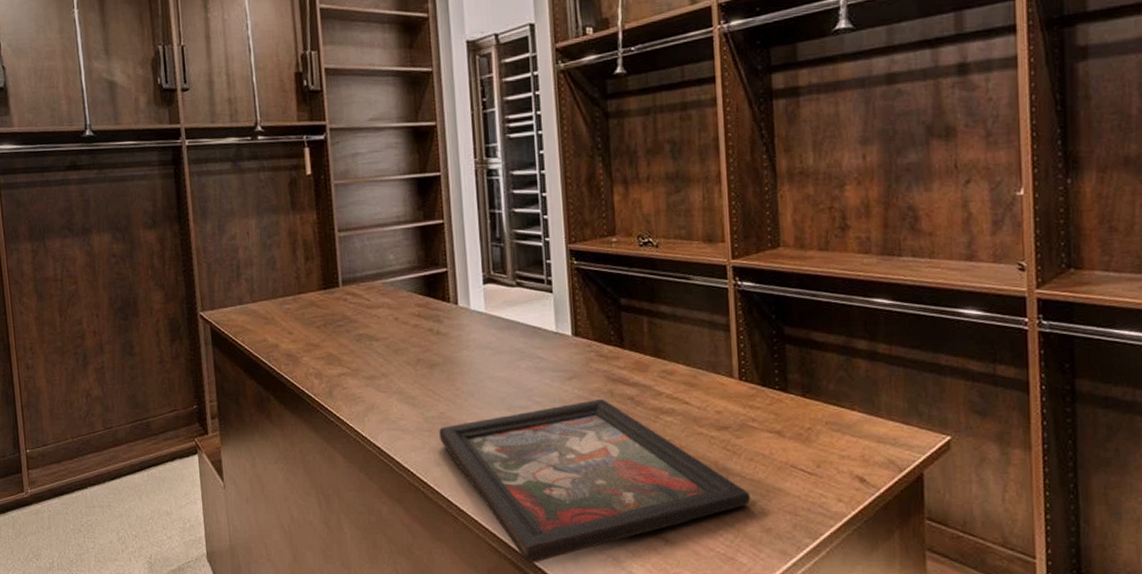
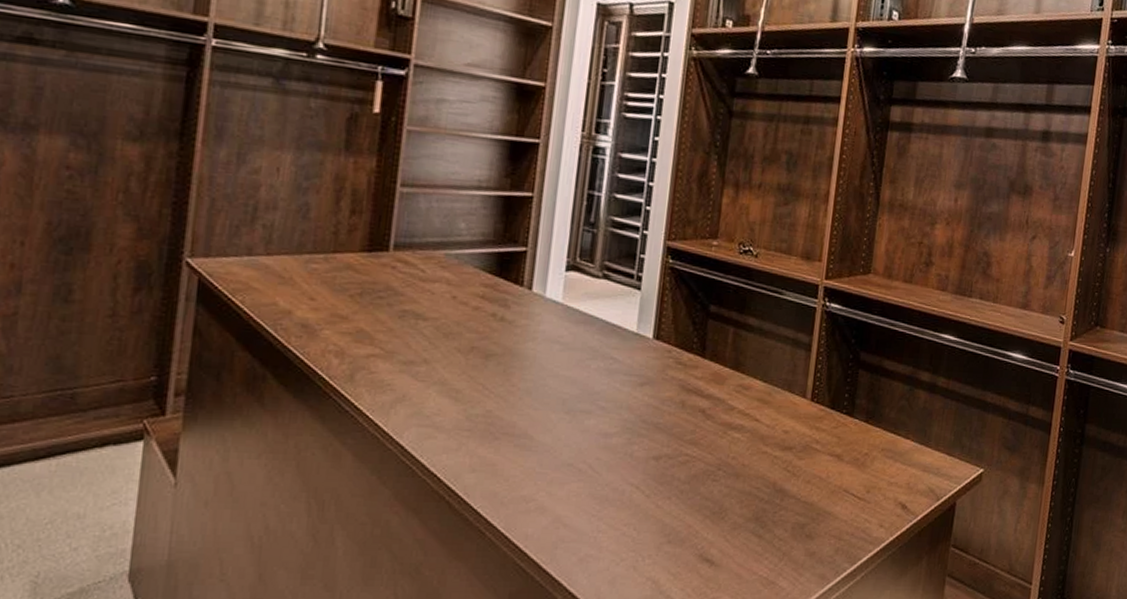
decorative tray: present [439,399,751,563] -> none [480,409,802,587]

